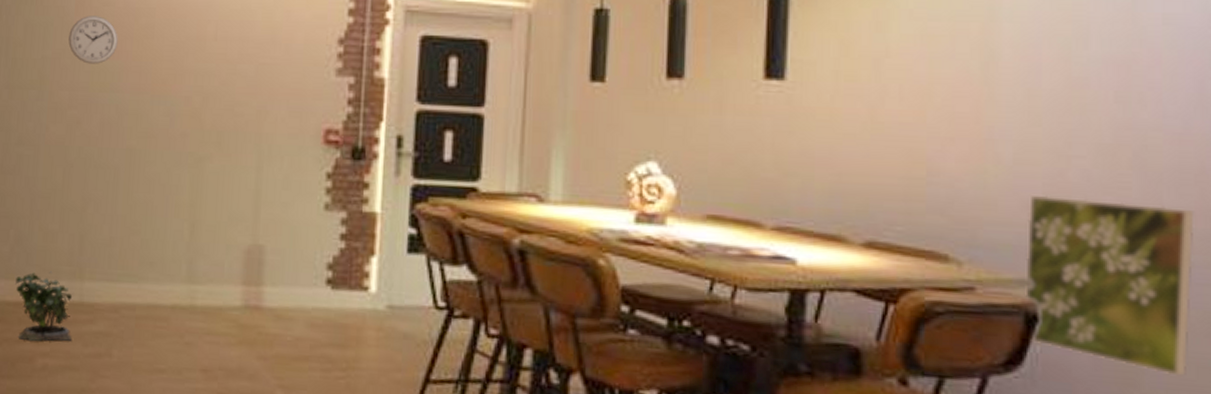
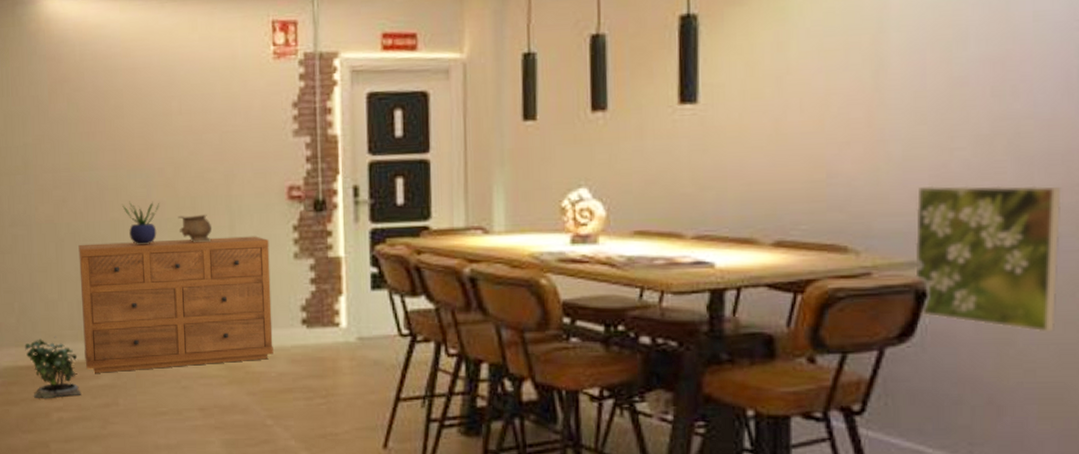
wall clock: present [68,16,118,64] -> none [46,101,92,147]
dresser: none [80,171,299,321] -> present [78,236,274,373]
potted plant: none [141,129,183,180] -> present [122,201,160,245]
decorative bowl: none [201,149,238,183] -> present [178,214,213,243]

